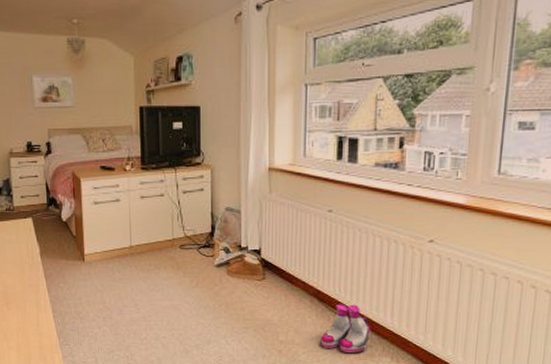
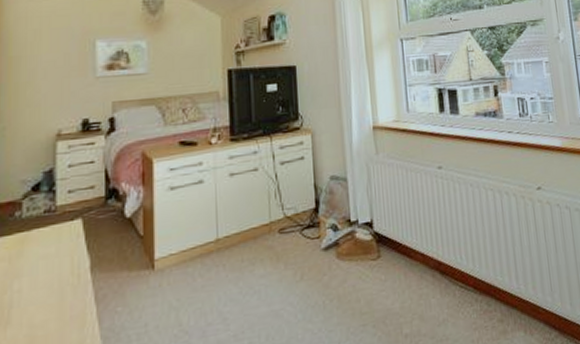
boots: present [320,304,371,353] -> none [448,272,500,335]

